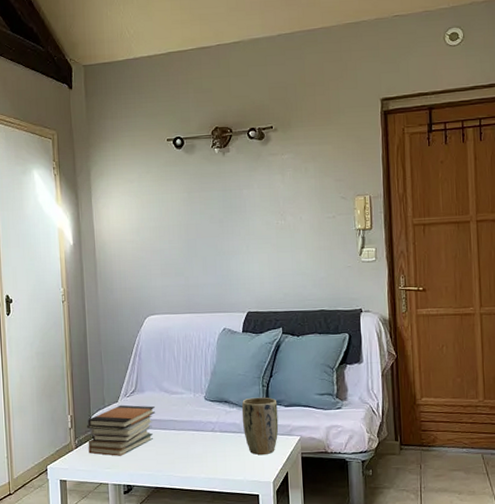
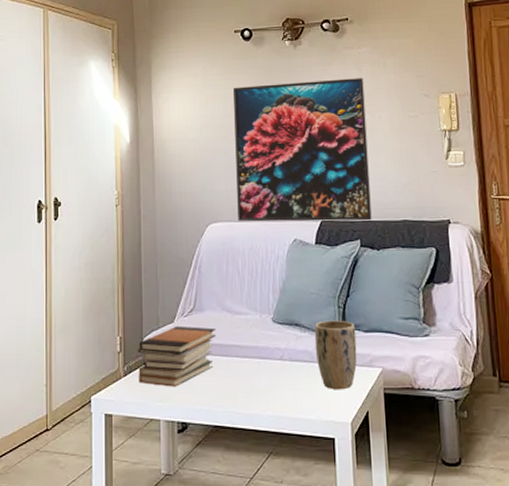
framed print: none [167,182,293,314] -> present [233,78,372,222]

